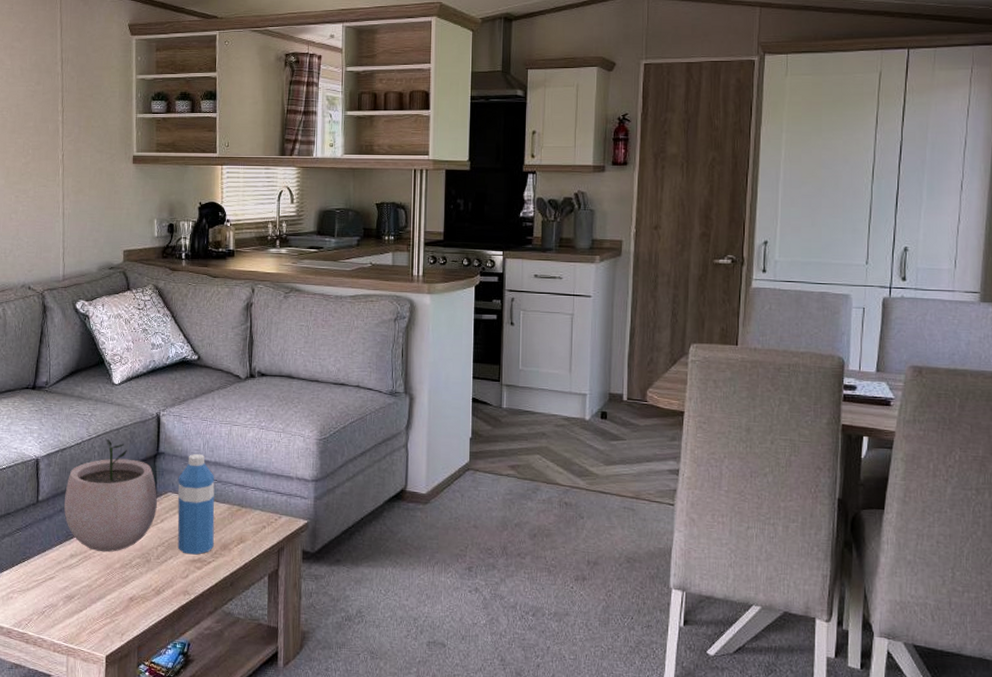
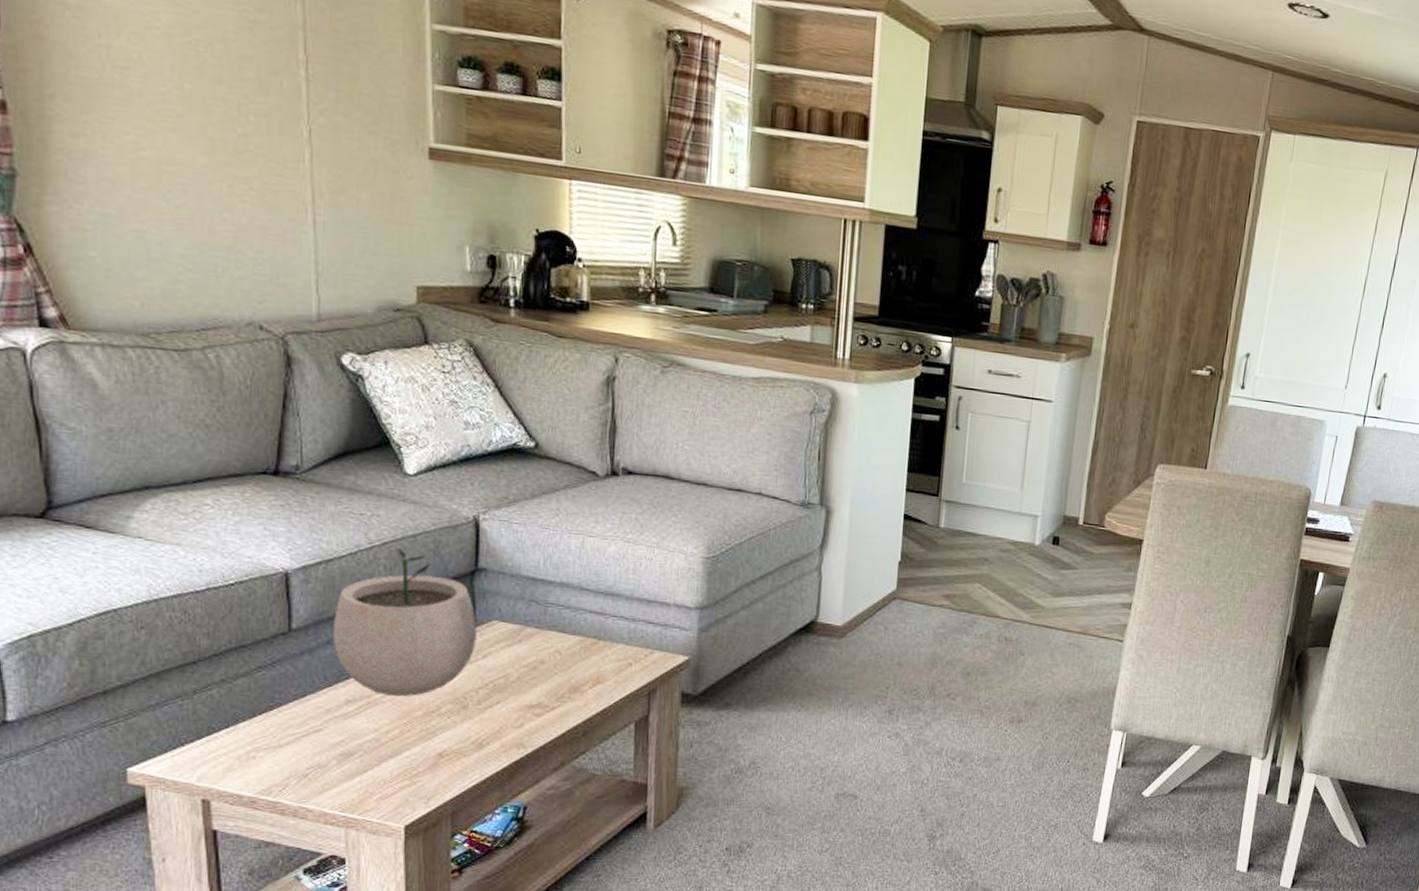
water bottle: present [177,454,215,555] -> none [507,572,561,699]

